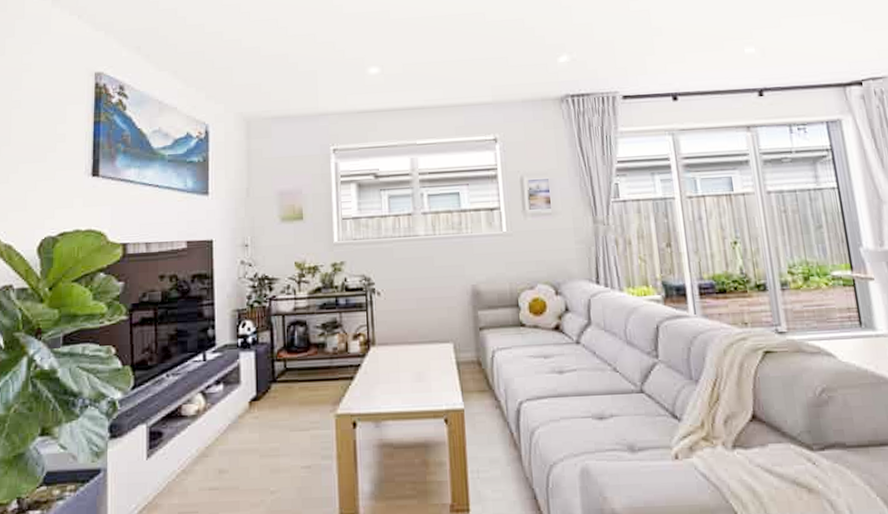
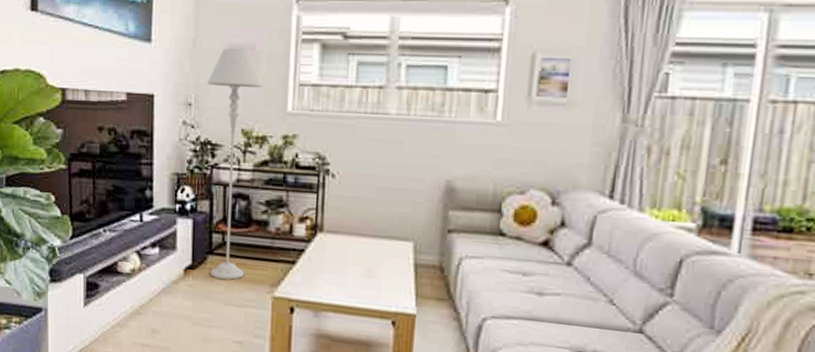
floor lamp: none [261,193,311,407] -> present [206,48,263,281]

